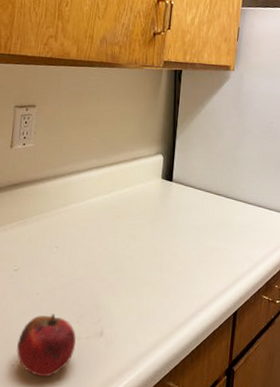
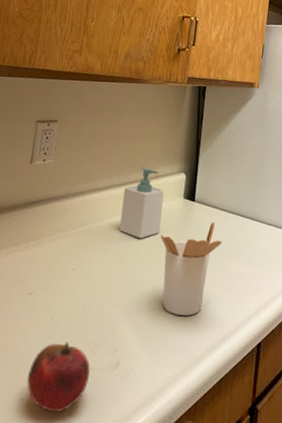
soap bottle: none [100,149,143,218] -> present [119,167,164,239]
utensil holder: none [139,200,199,288] -> present [160,221,222,316]

